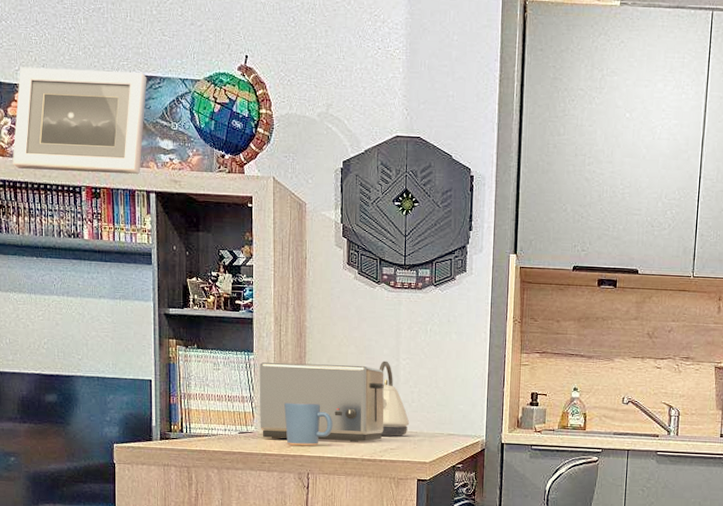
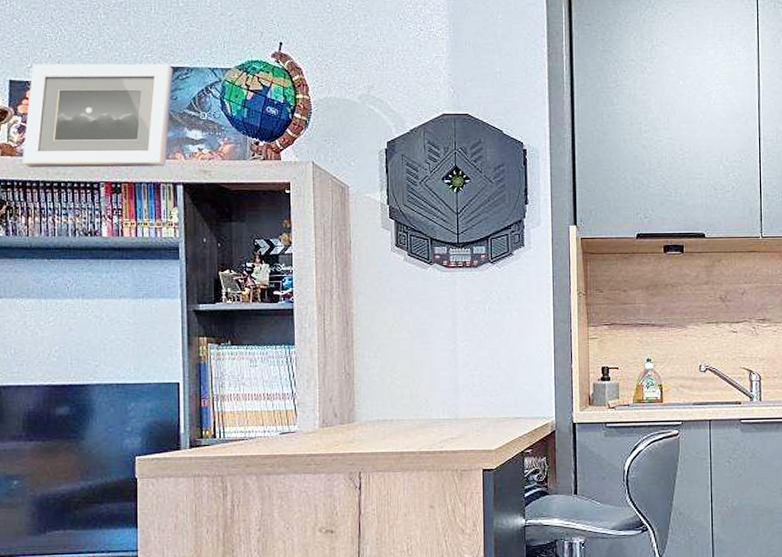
toaster: present [259,361,384,442] -> none [301,351,443,437]
mug: present [284,402,333,446] -> none [331,396,386,443]
kettle: present [379,361,410,437] -> none [435,344,471,425]

